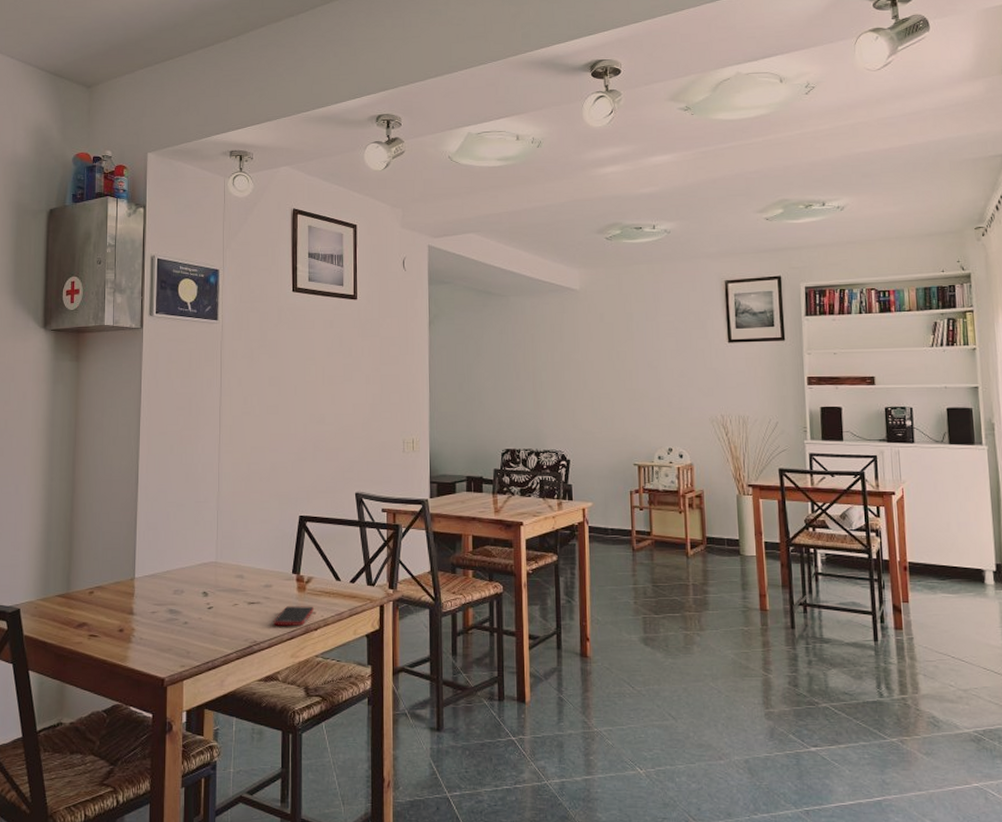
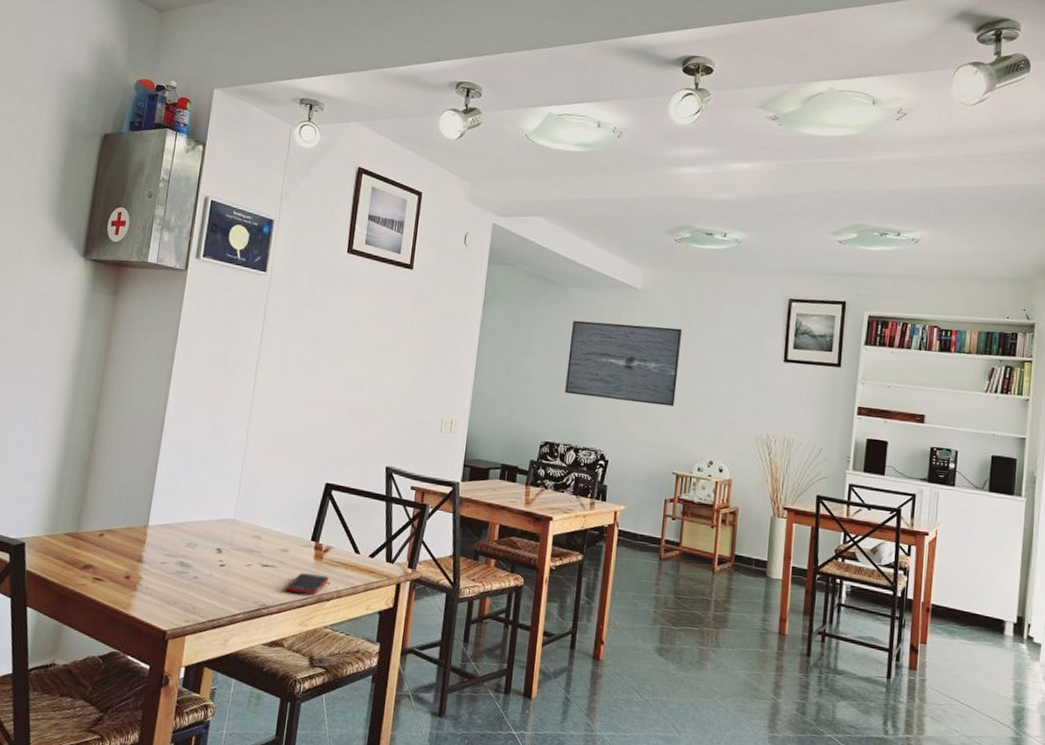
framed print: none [517,323,627,400] -> present [565,320,682,407]

